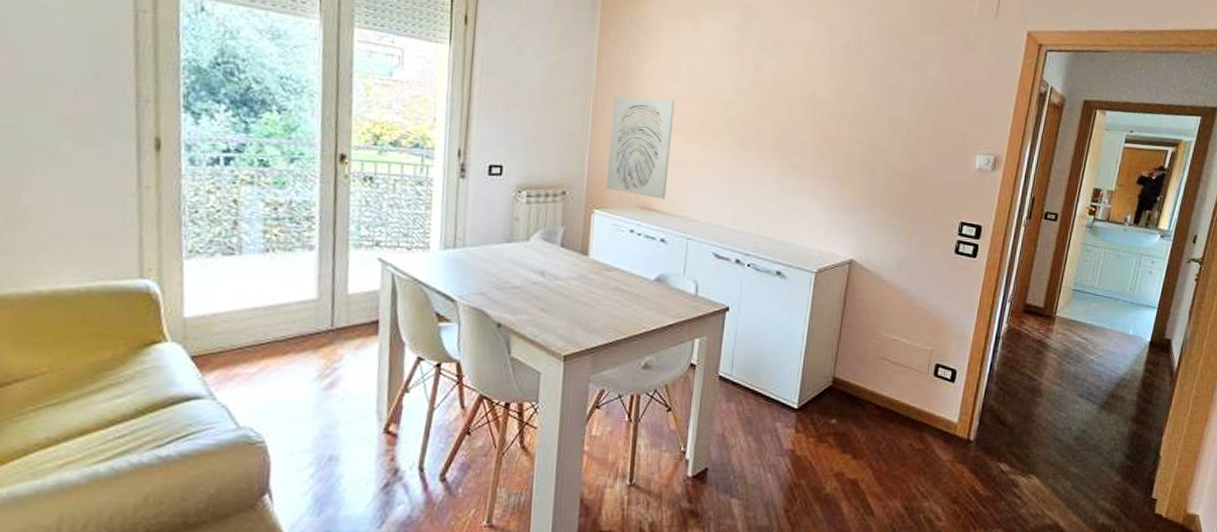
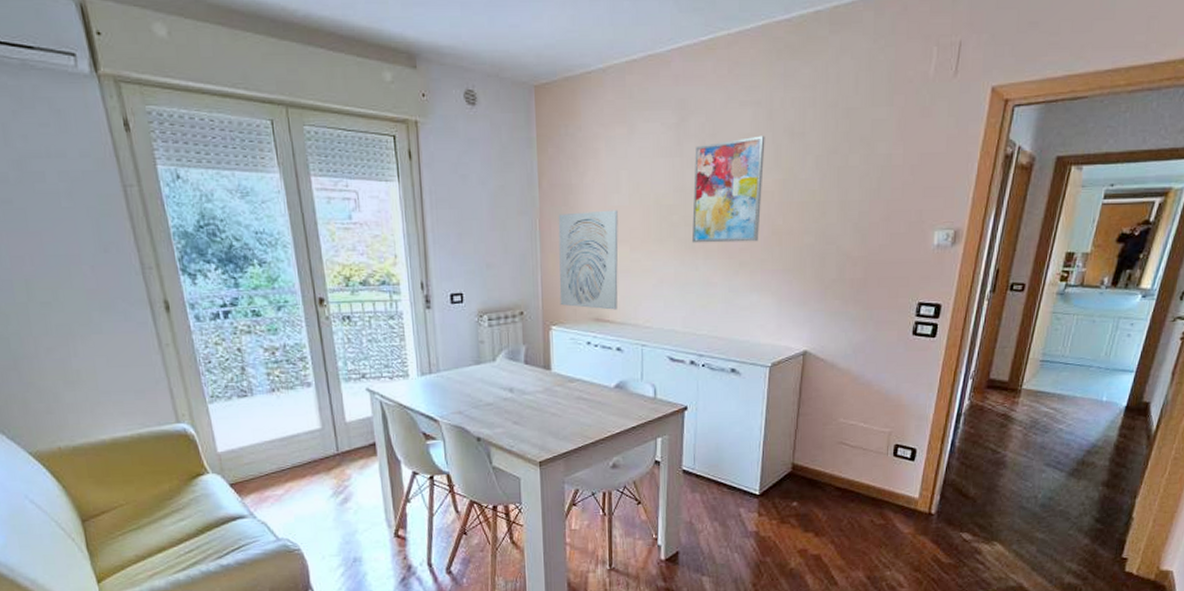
wall art: none [746,47,823,147] -> present [691,135,765,243]

